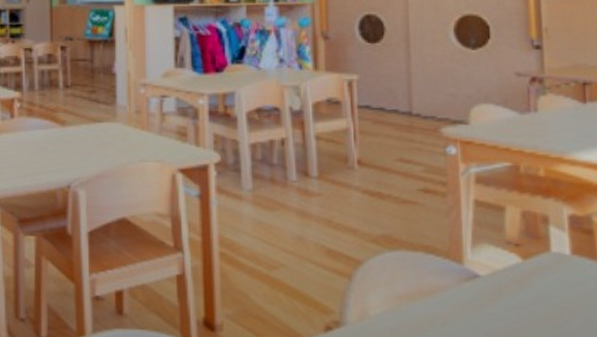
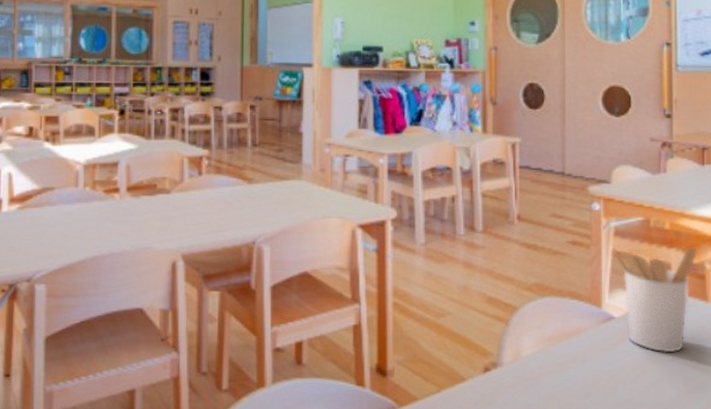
utensil holder: none [473,196,581,319] -> present [611,246,697,353]

